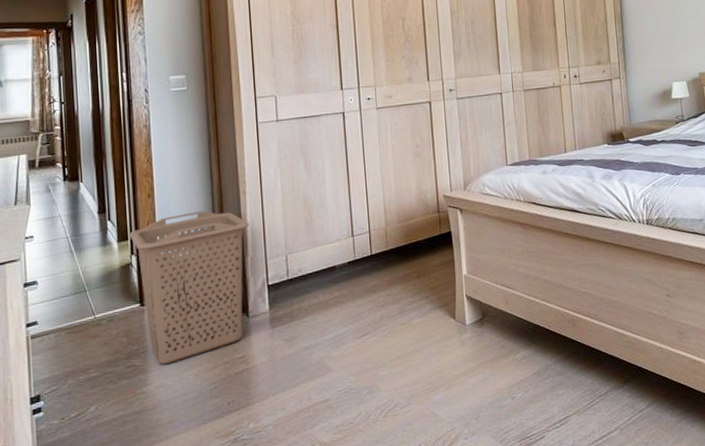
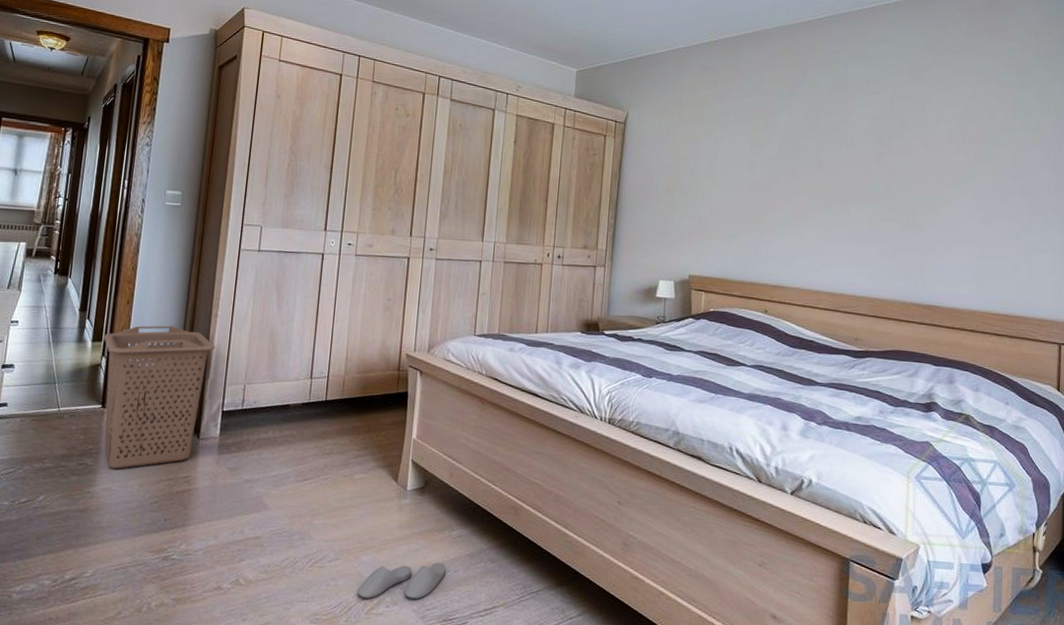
slippers: none [434,386,517,436] -> present [357,563,446,600]

